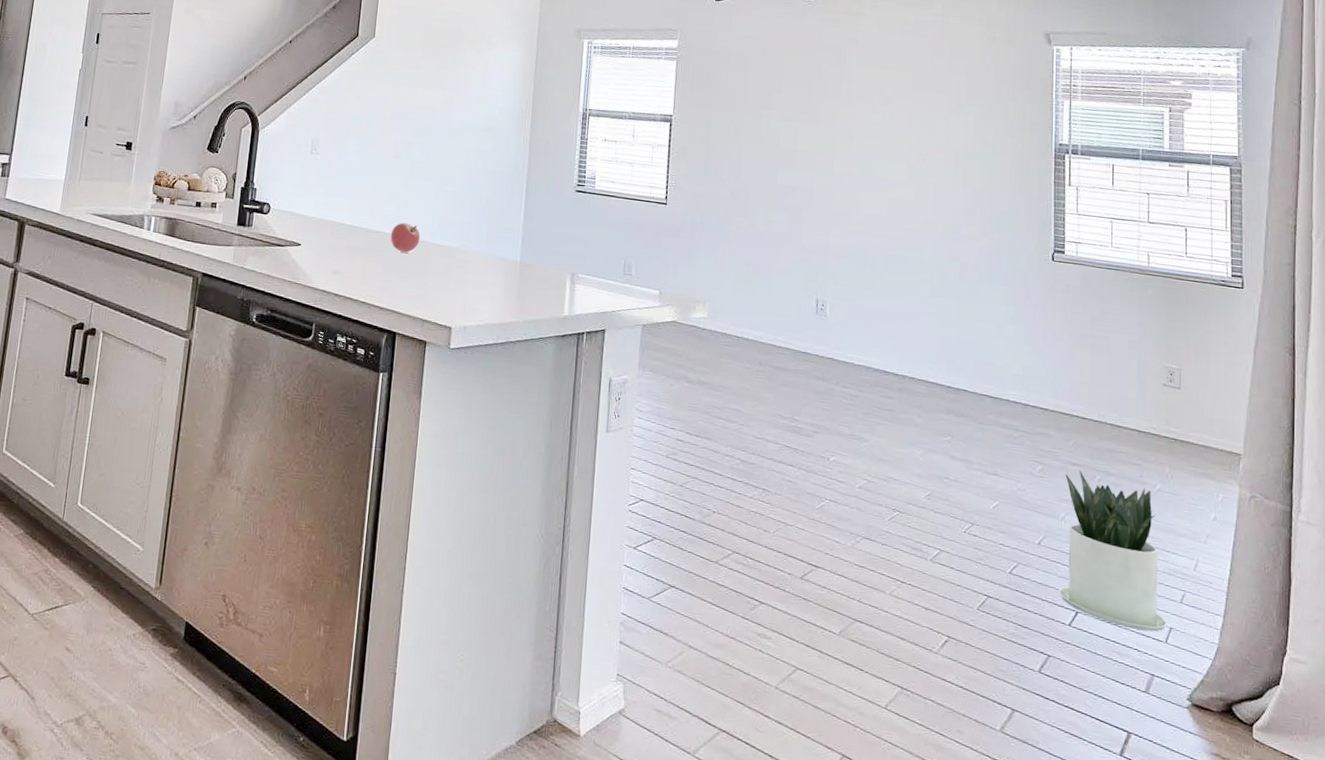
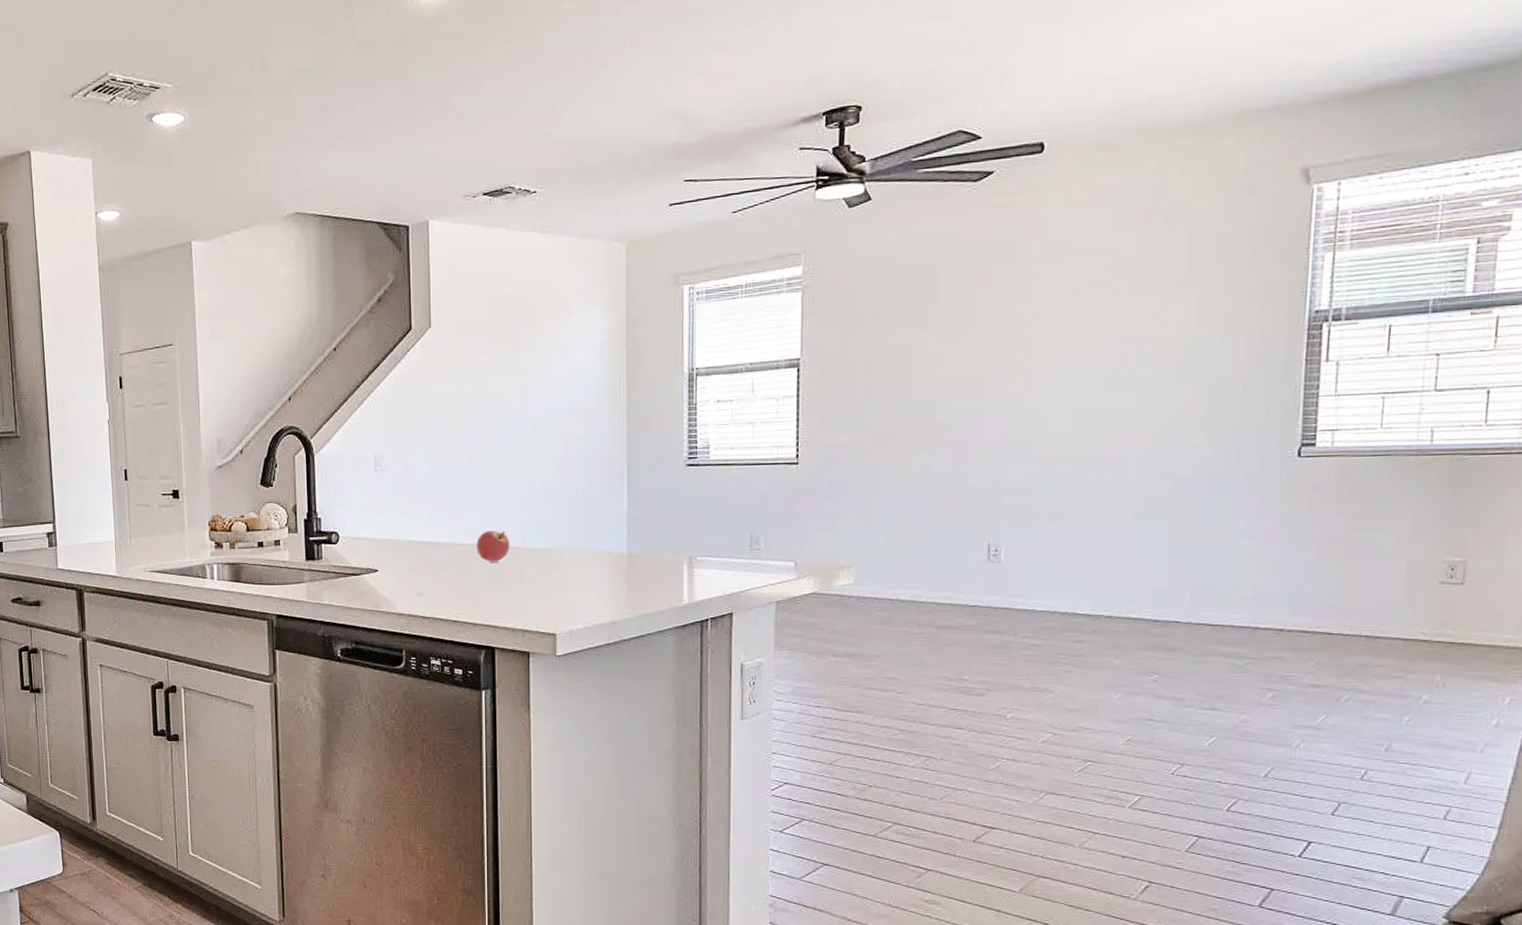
planter: present [1059,470,1167,632] -> none [1288,692,1425,853]

